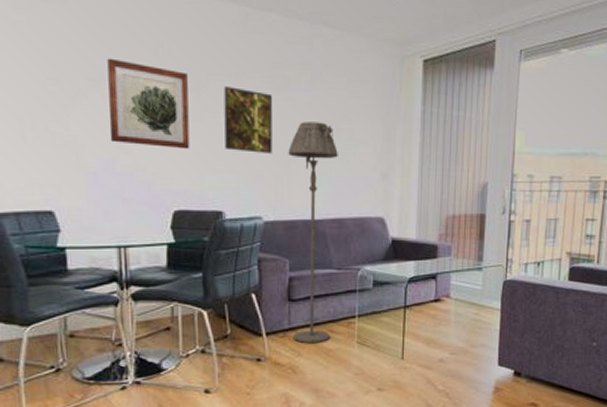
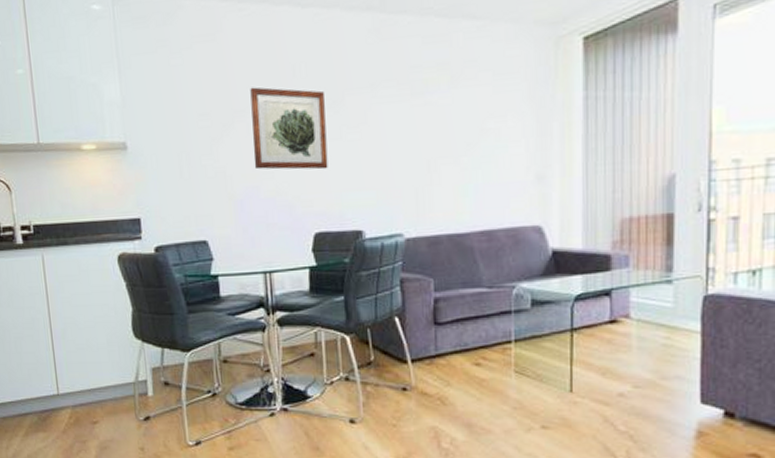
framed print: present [224,86,273,153] -> none [360,99,412,166]
floor lamp: present [288,121,338,344] -> none [428,124,485,372]

